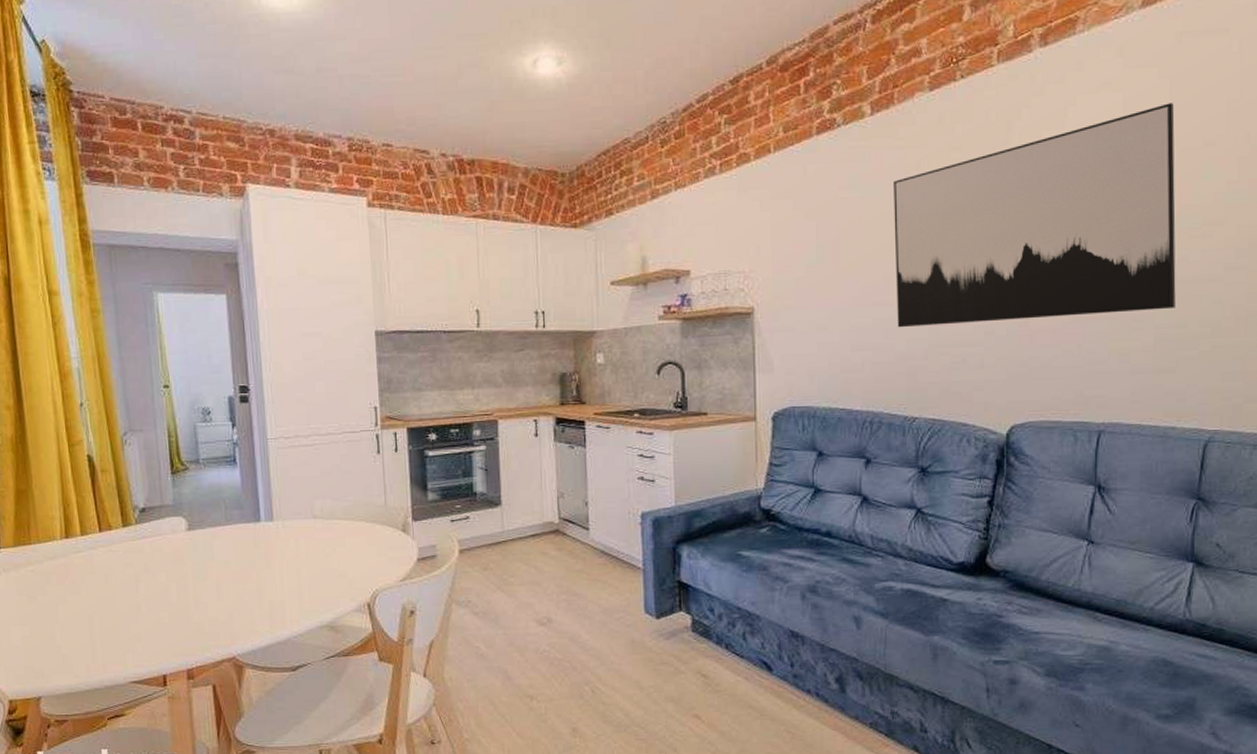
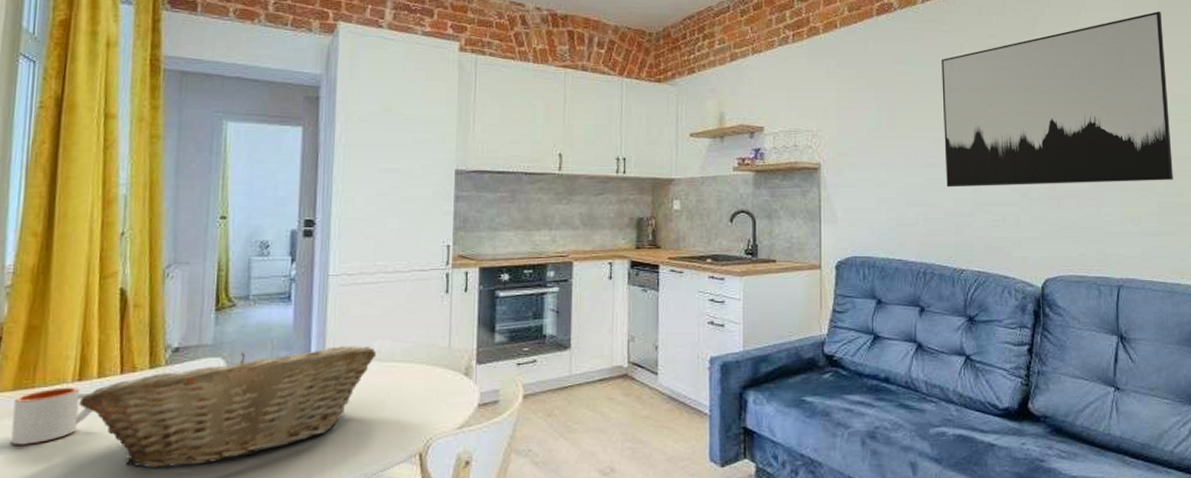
mug: none [17,543,81,593] -> present [11,387,92,445]
fruit basket: none [69,505,320,614] -> present [79,346,377,469]

